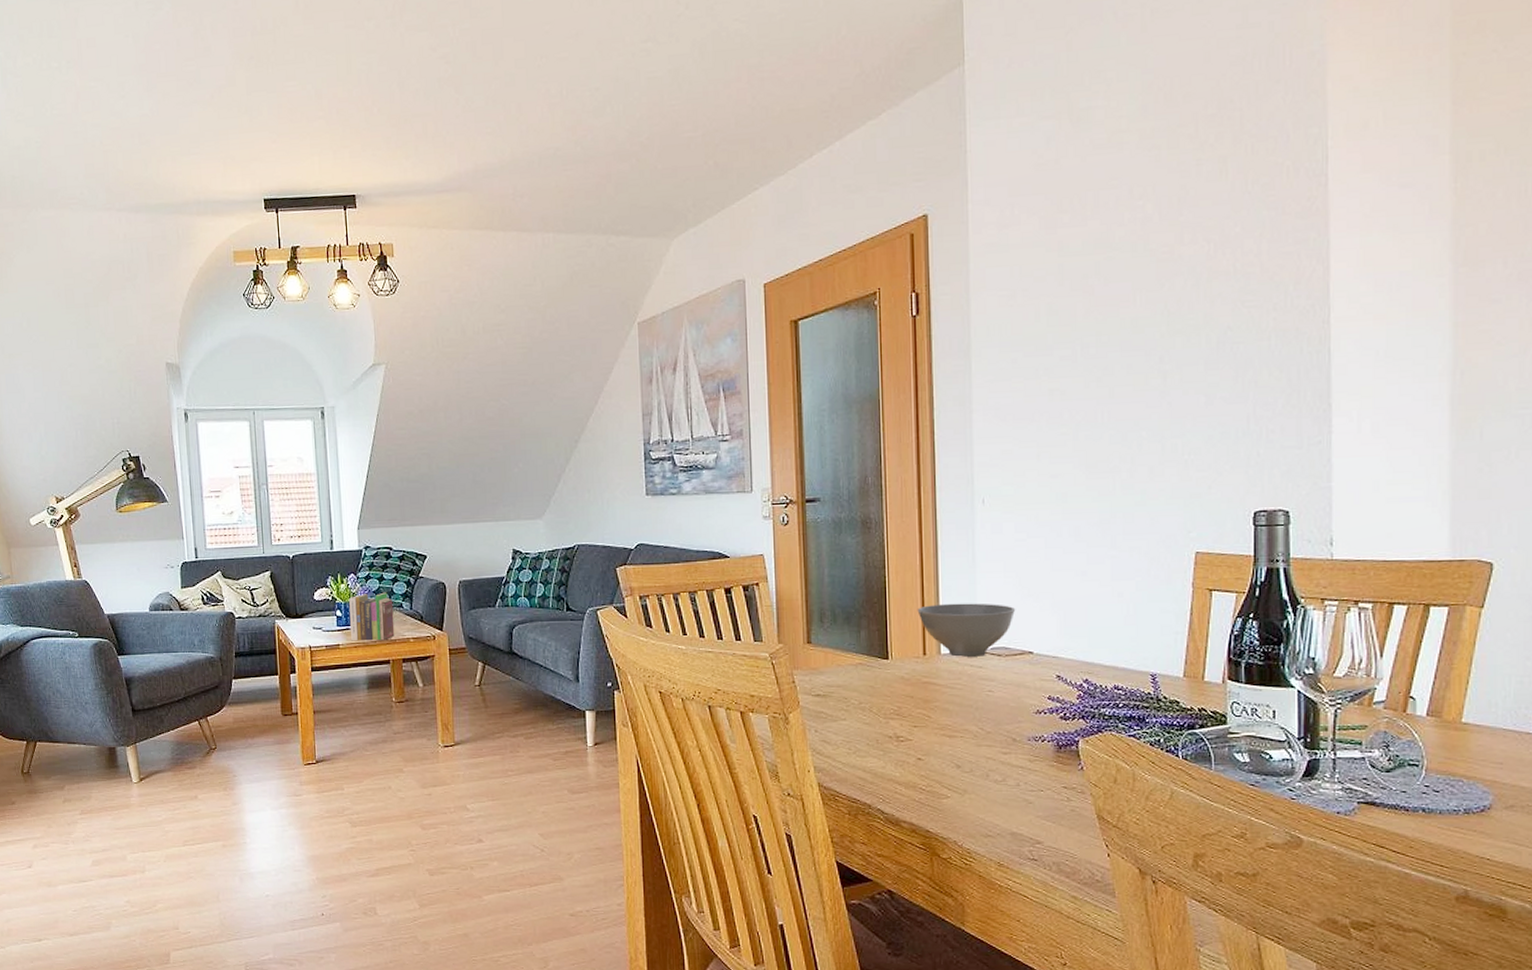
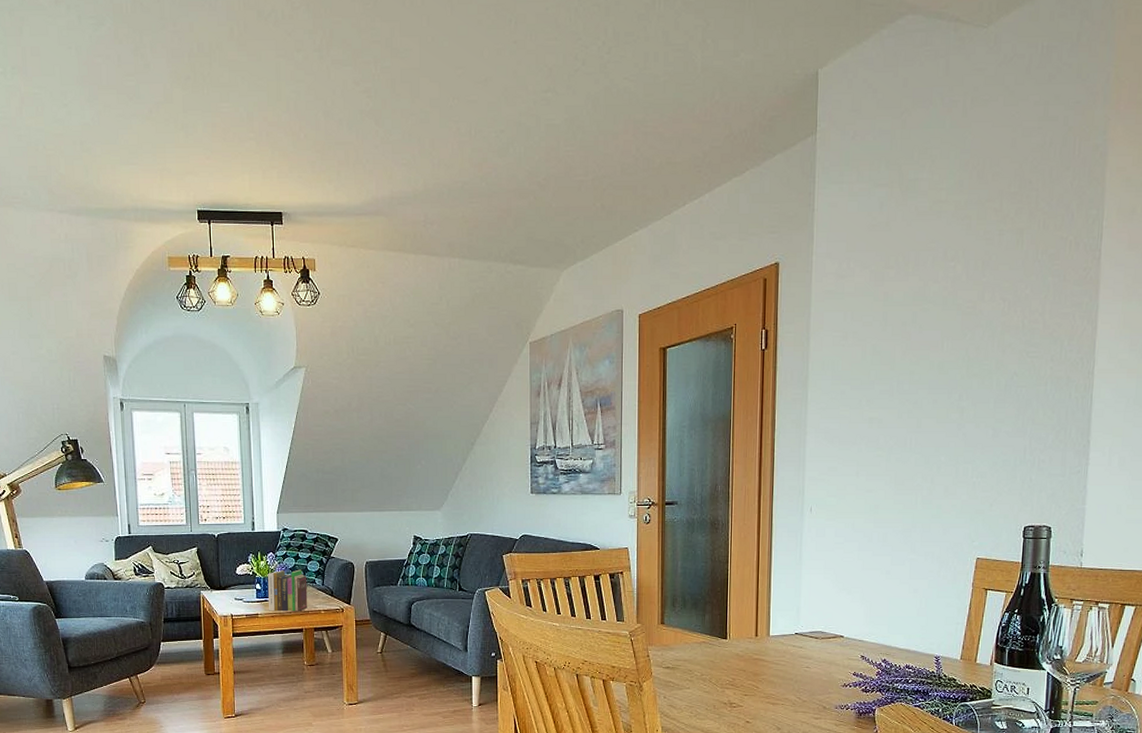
bowl: present [917,603,1016,657] -> none [752,594,832,639]

